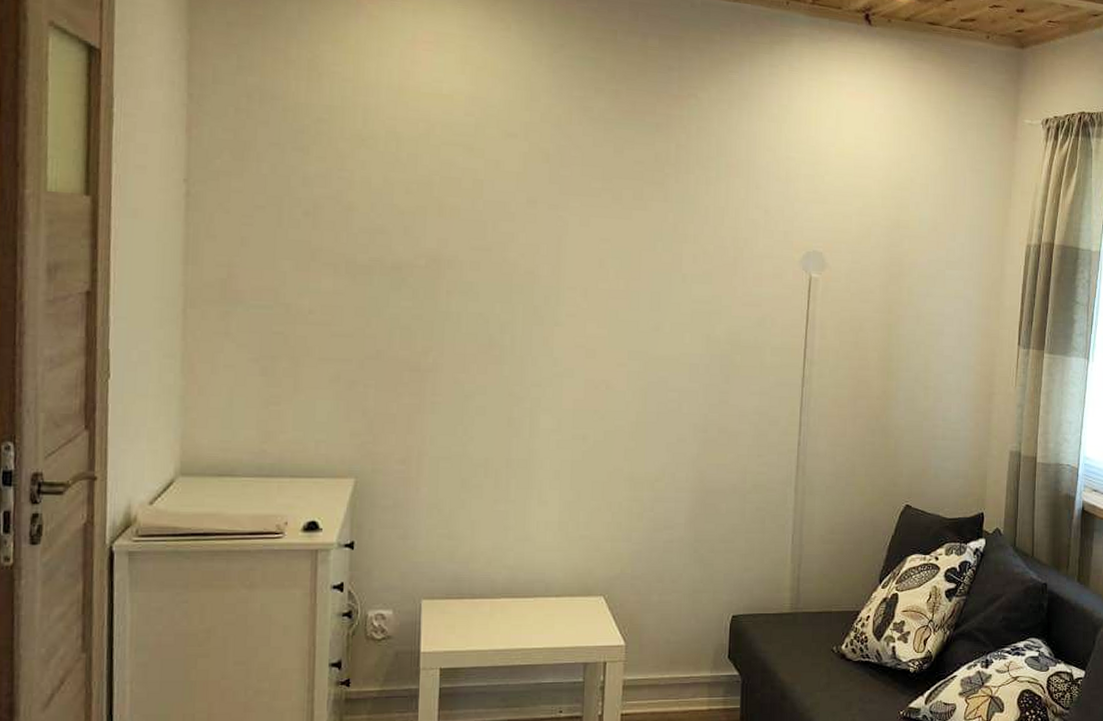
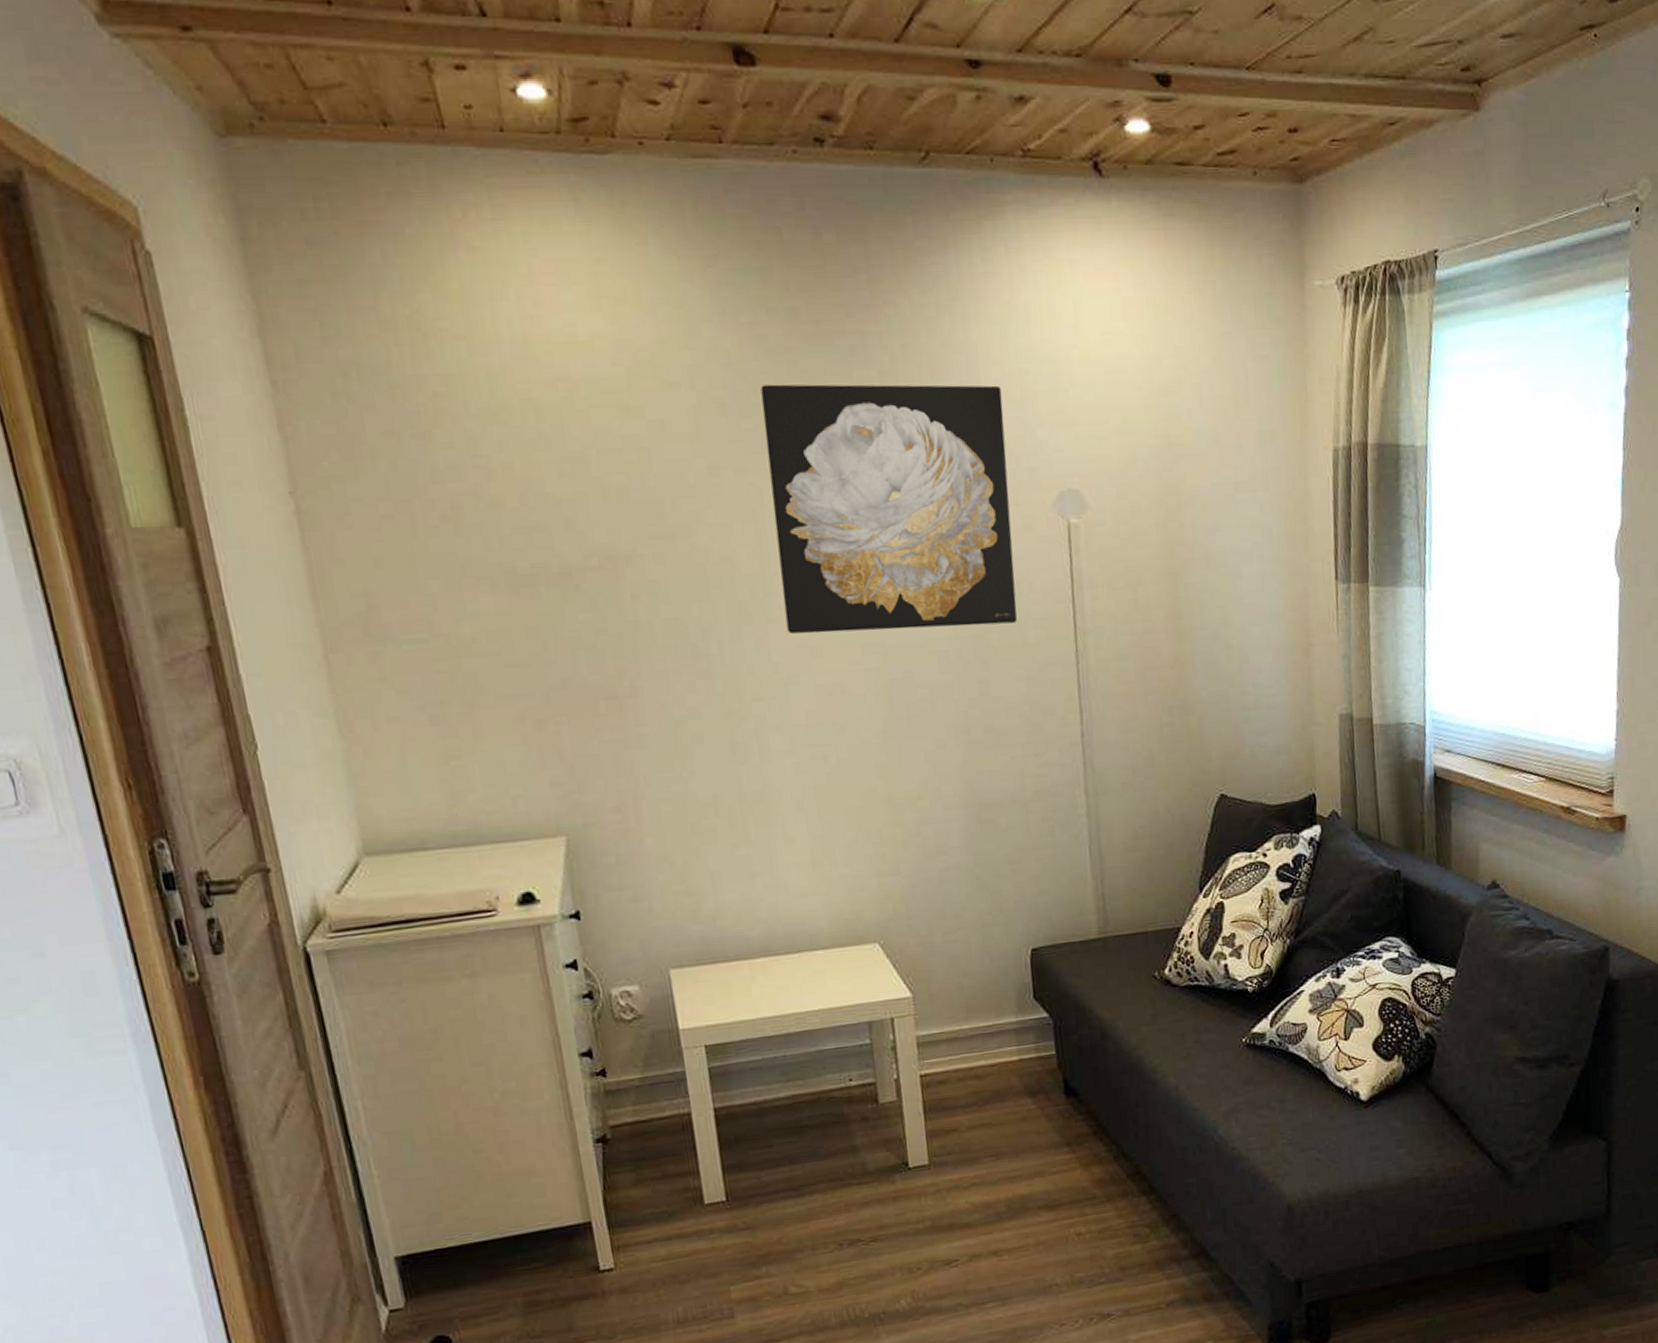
wall art: none [570,144,771,349] -> present [760,384,1018,634]

